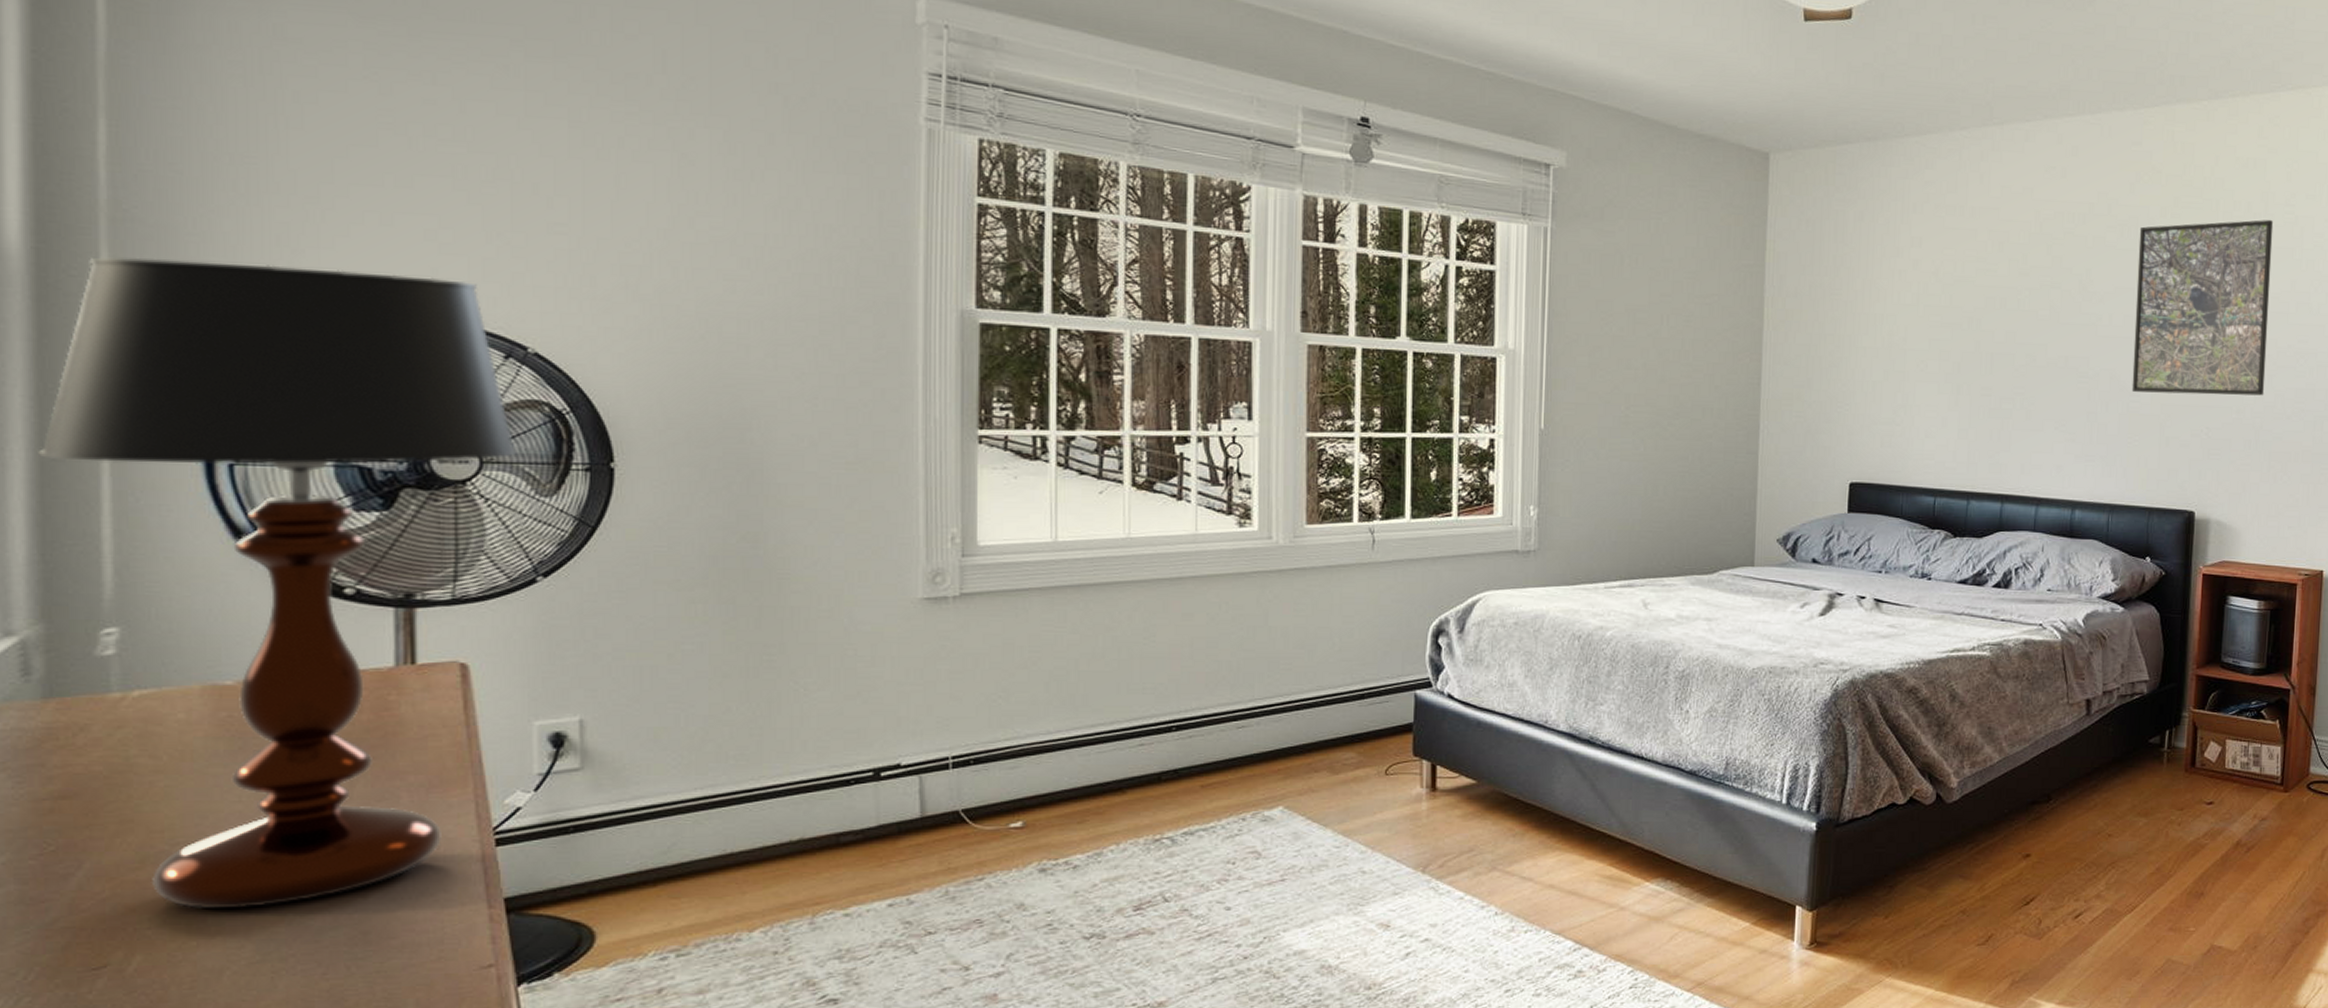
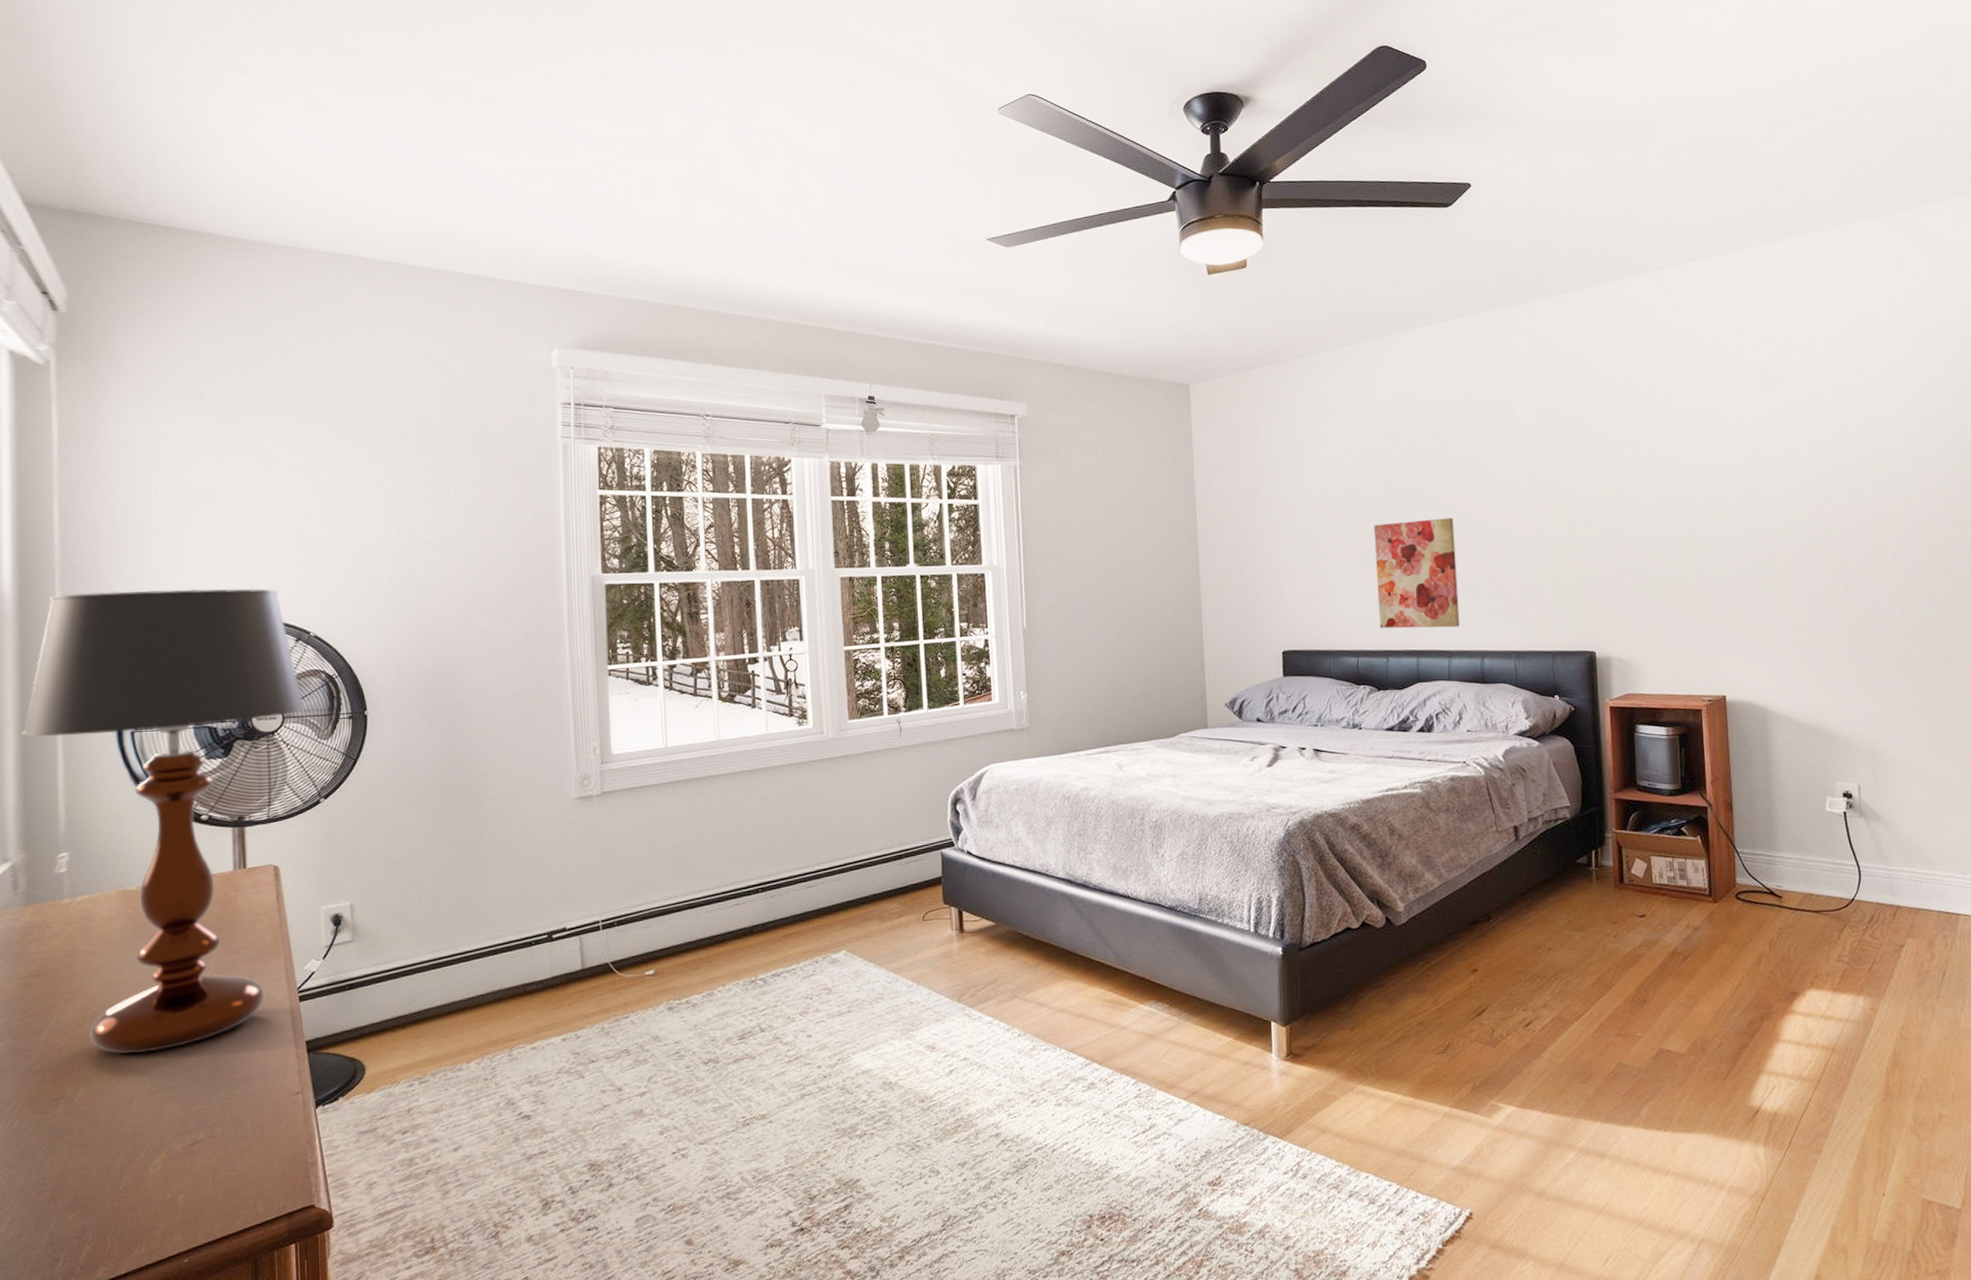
wall art: none [1963,344,2058,472] -> present [1373,518,1460,629]
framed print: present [2131,220,2274,396] -> none [1515,388,1649,551]

